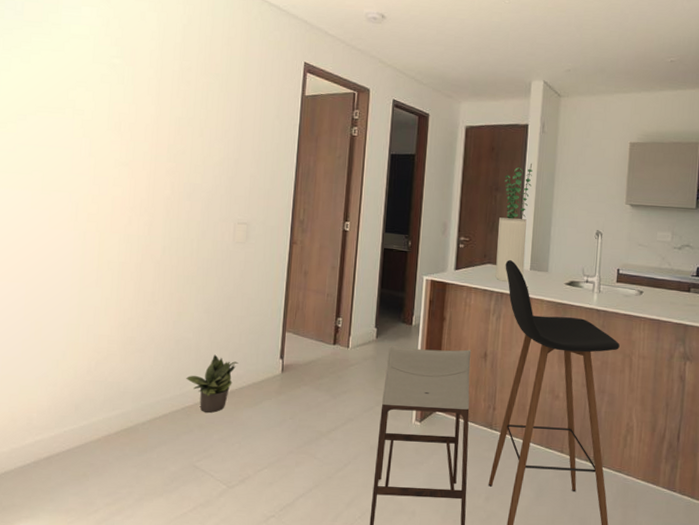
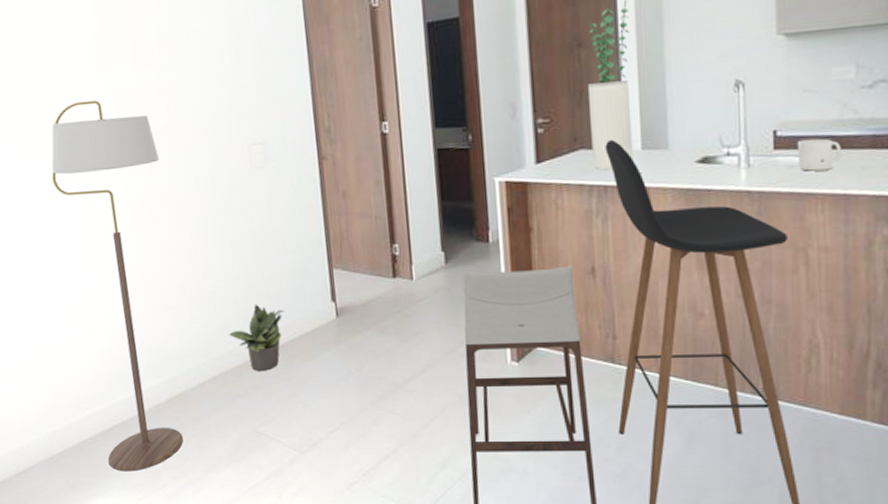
floor lamp: none [46,166,156,496] -> present [51,100,183,472]
mug: none [631,278,659,301] -> present [797,138,841,171]

